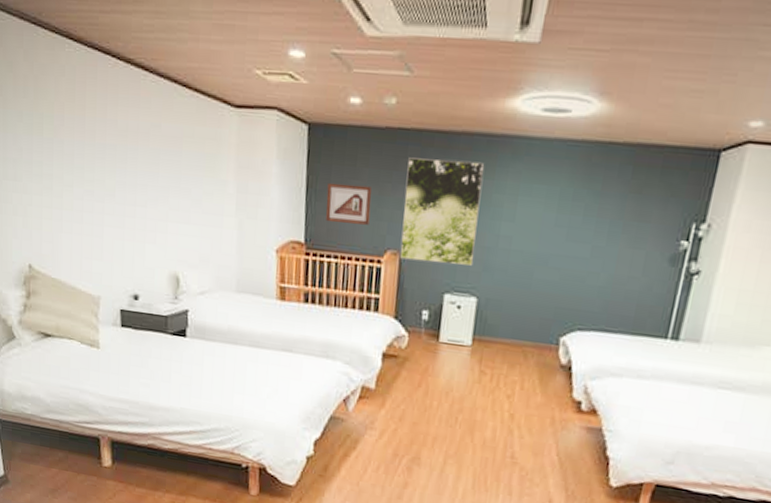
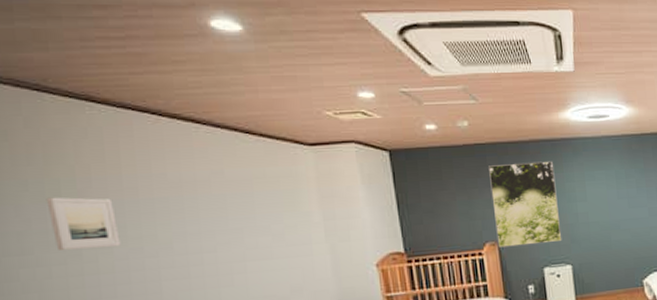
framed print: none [33,130,79,187] -> present [46,197,121,250]
picture frame: present [326,182,372,225] -> none [418,194,464,230]

